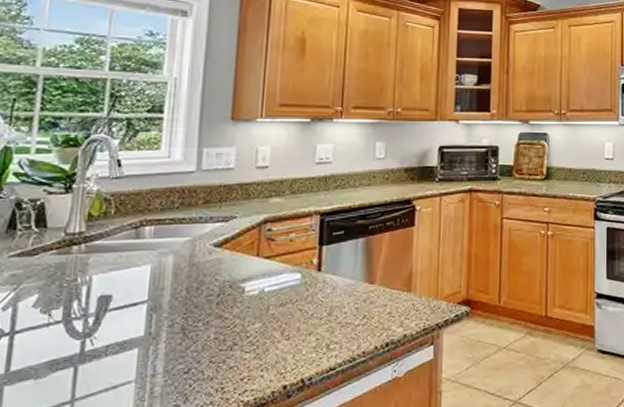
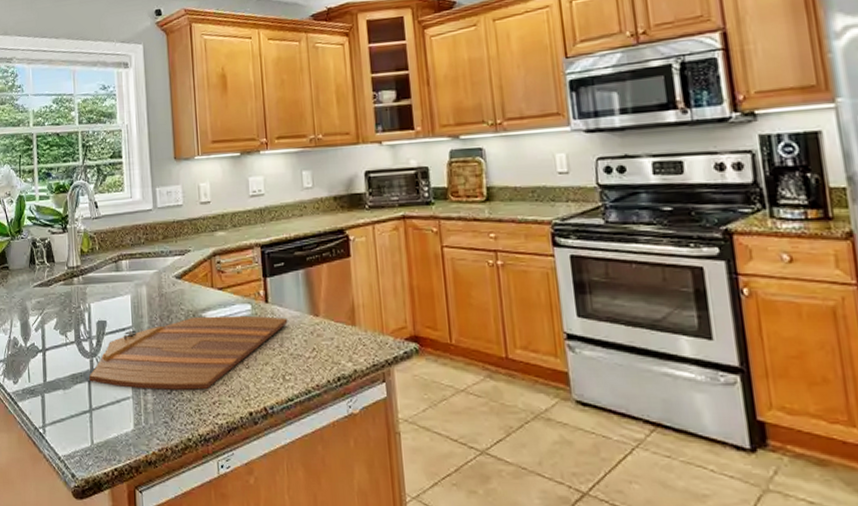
cutting board: none [76,285,340,371] -> present [89,315,288,390]

